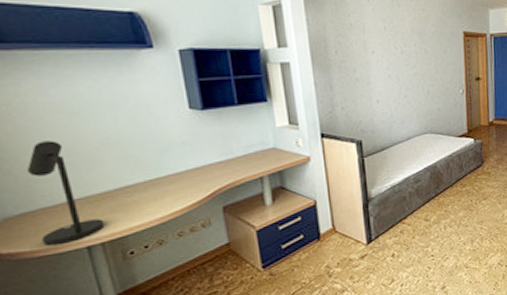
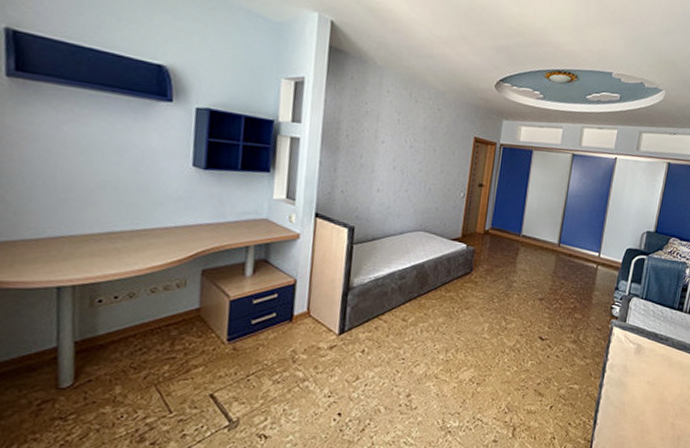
desk lamp: present [26,140,105,246] -> none [15,173,81,280]

